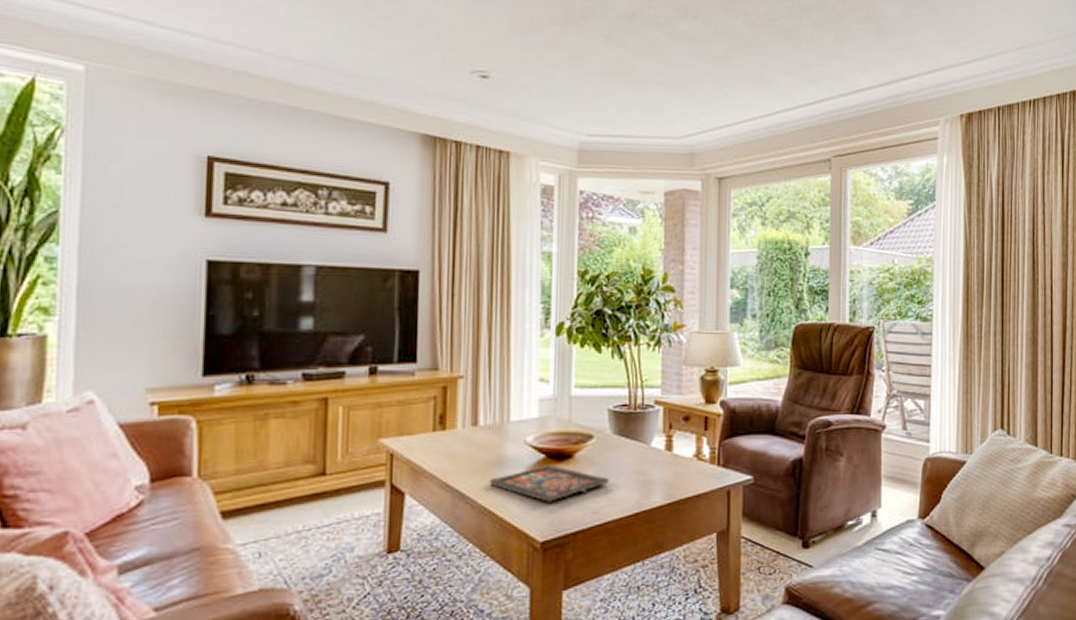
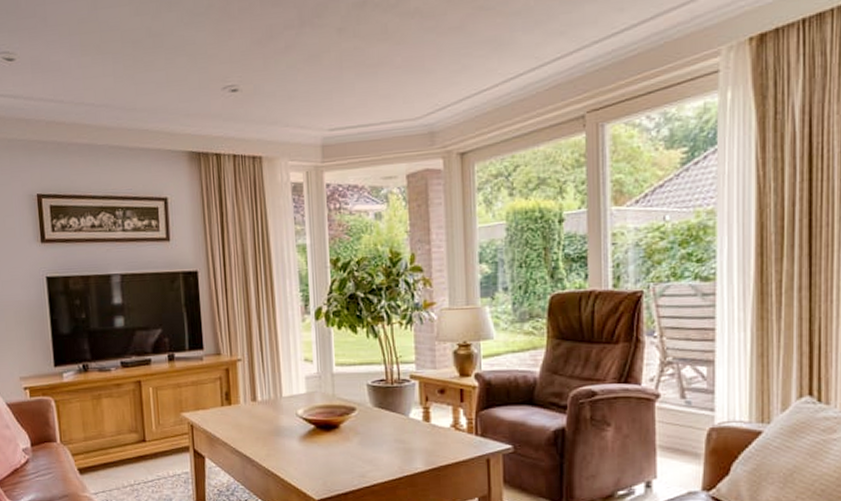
board game: present [489,465,610,502] -> none [270,434,374,466]

